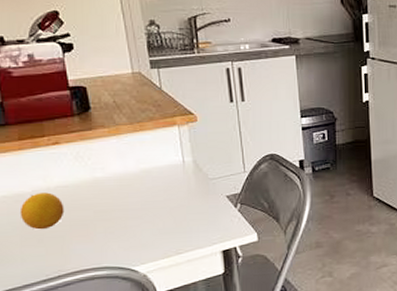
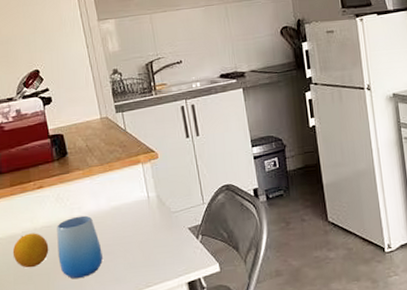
cup: none [75,177,128,244] -> present [57,215,103,279]

